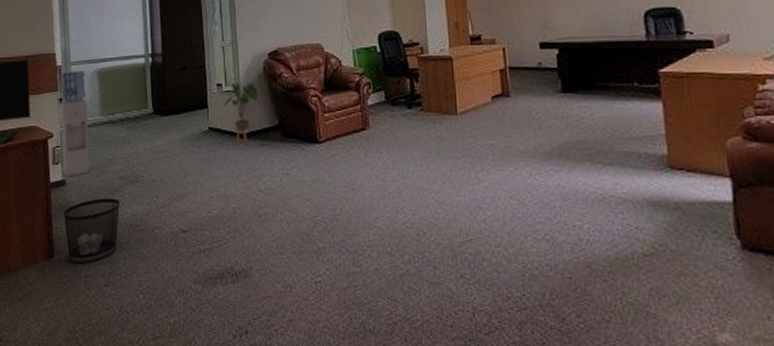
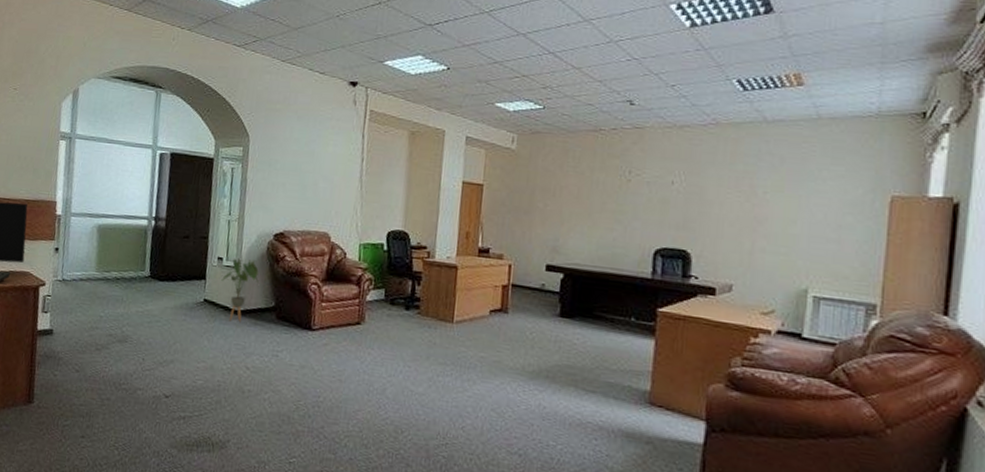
water cooler: present [60,71,90,179] -> none [51,221,85,329]
waste bin: present [63,198,120,264] -> none [47,352,106,414]

